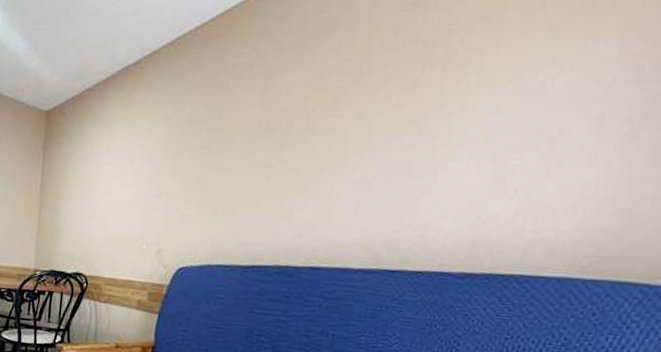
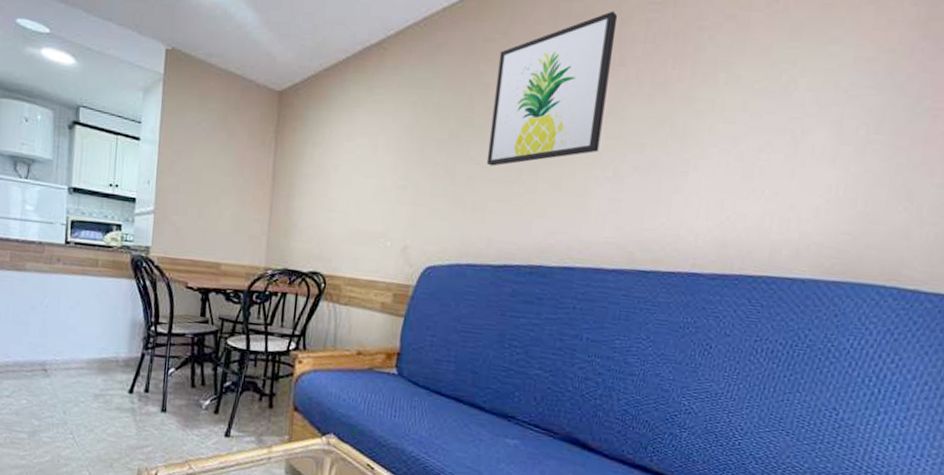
wall art: none [236,20,367,173] -> present [486,10,618,166]

